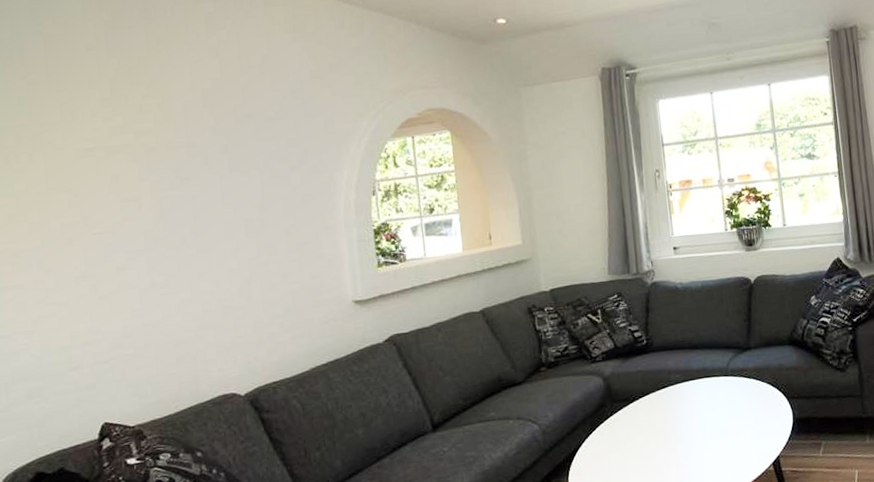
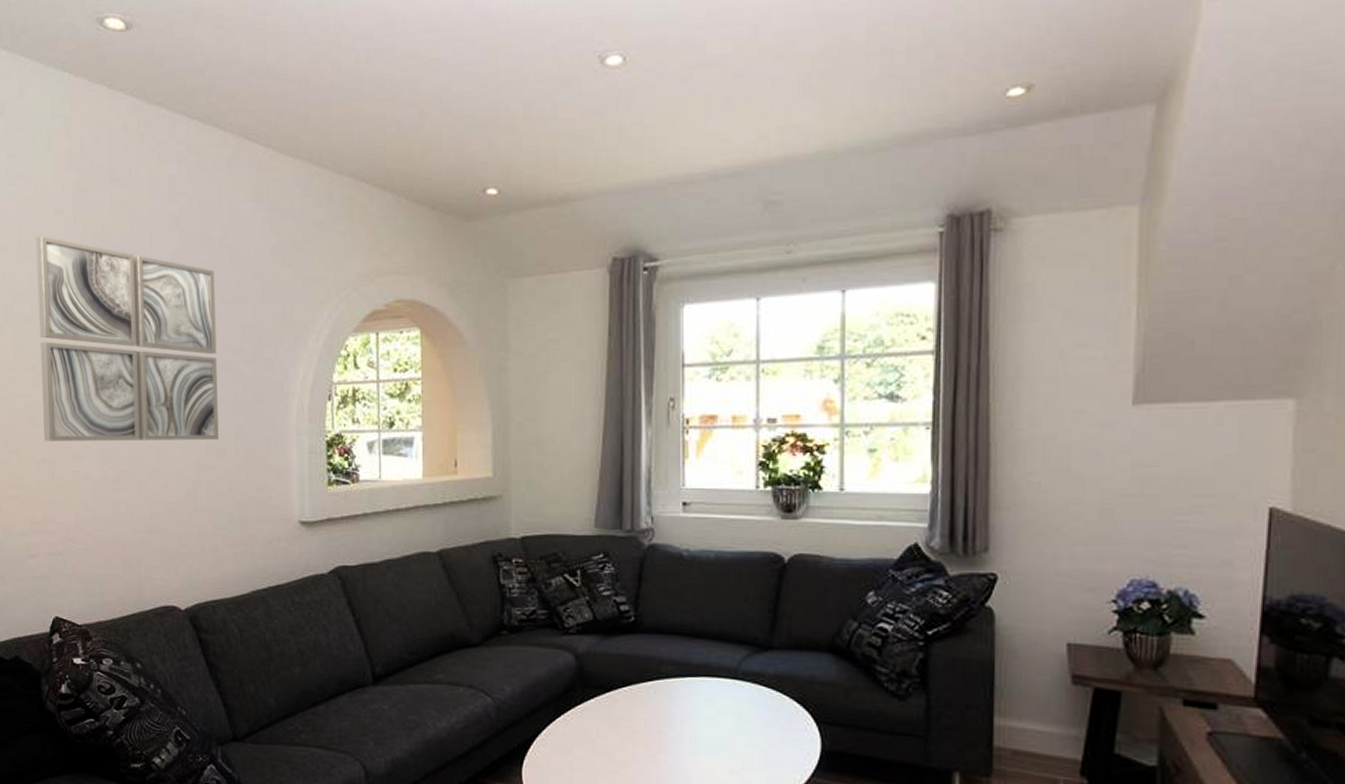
wall art: none [66,69,270,258] -> present [36,235,219,441]

